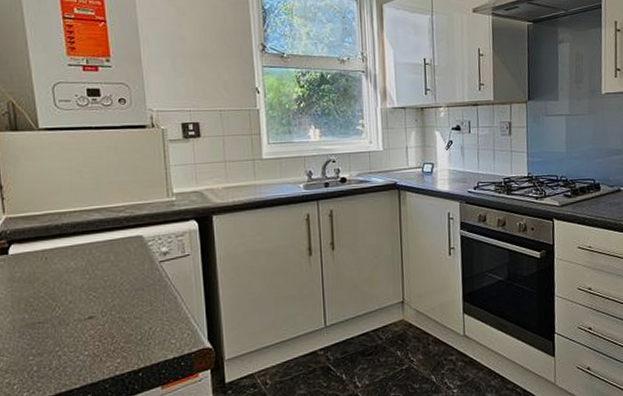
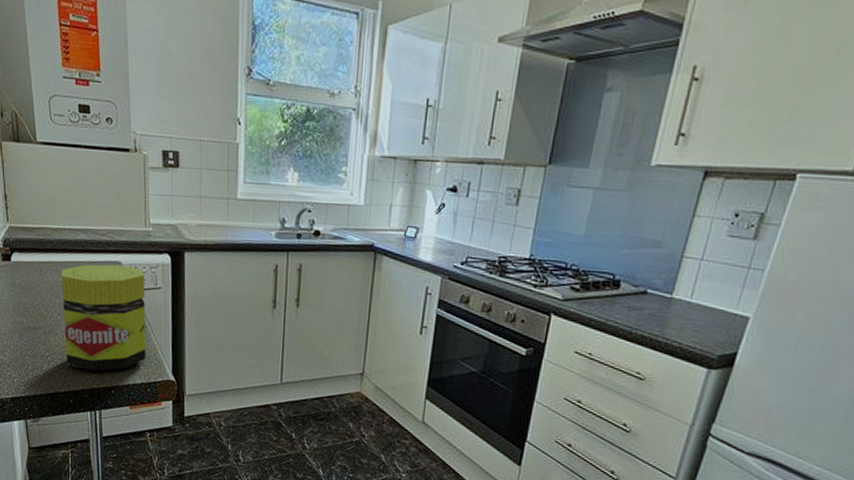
jar: none [73,238,177,357] -> present [62,264,146,371]

